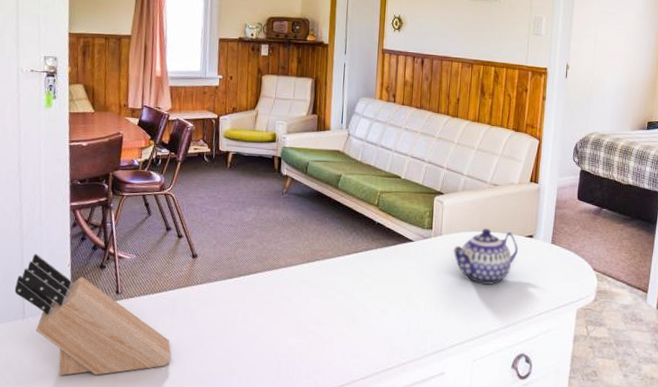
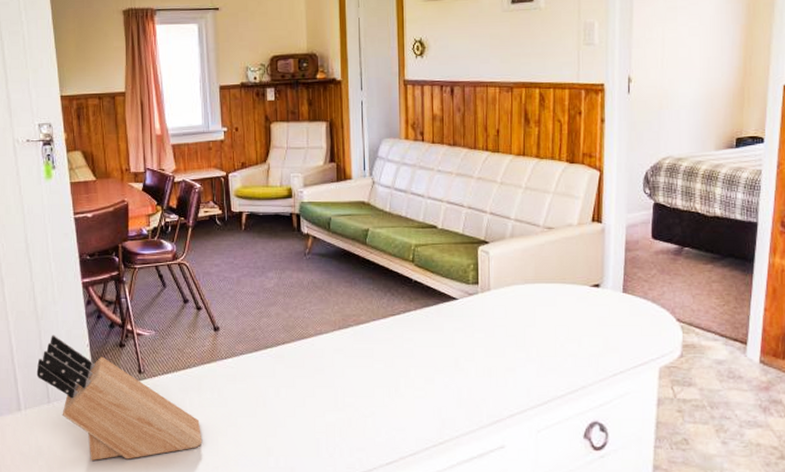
teapot: present [453,228,518,284] -> none [505,279,582,344]

